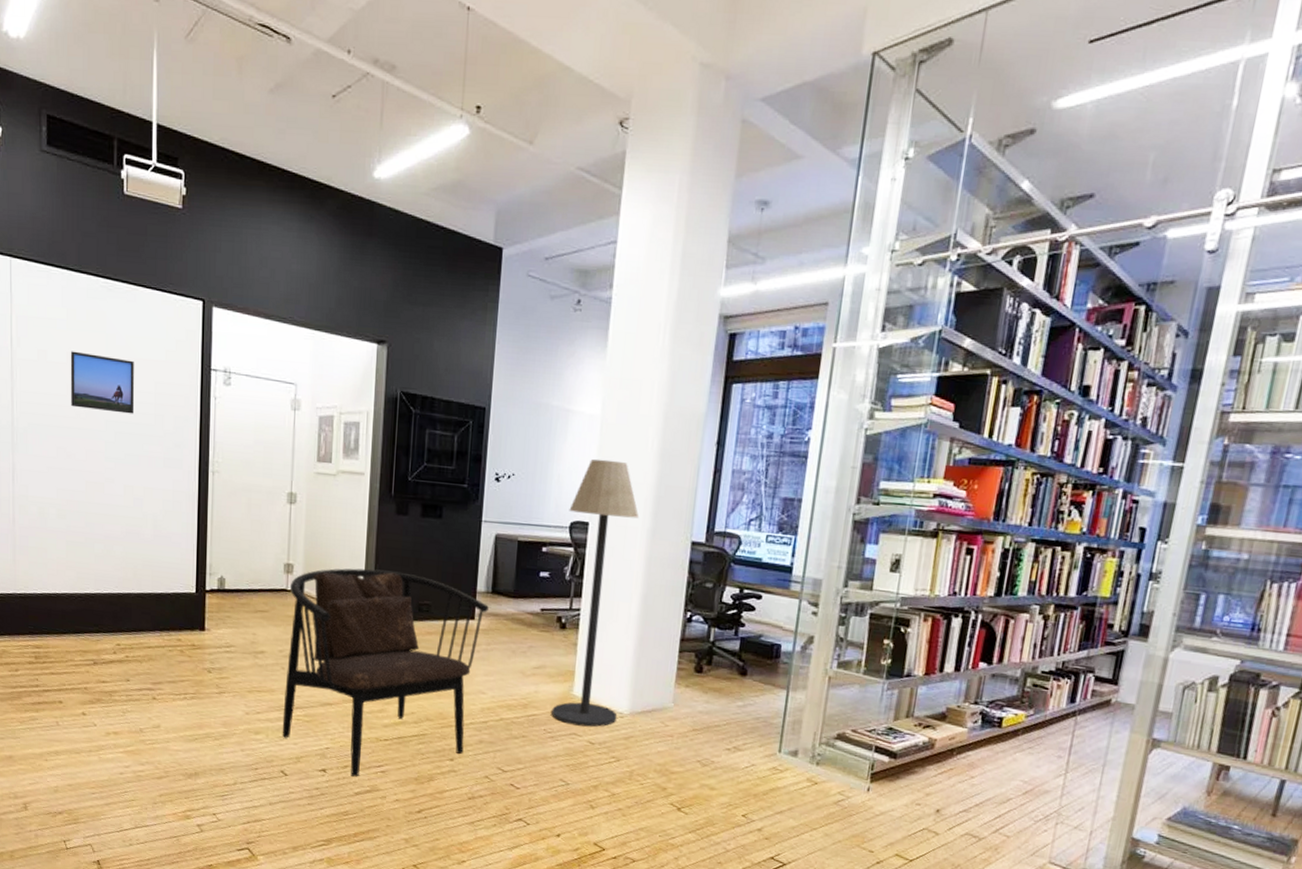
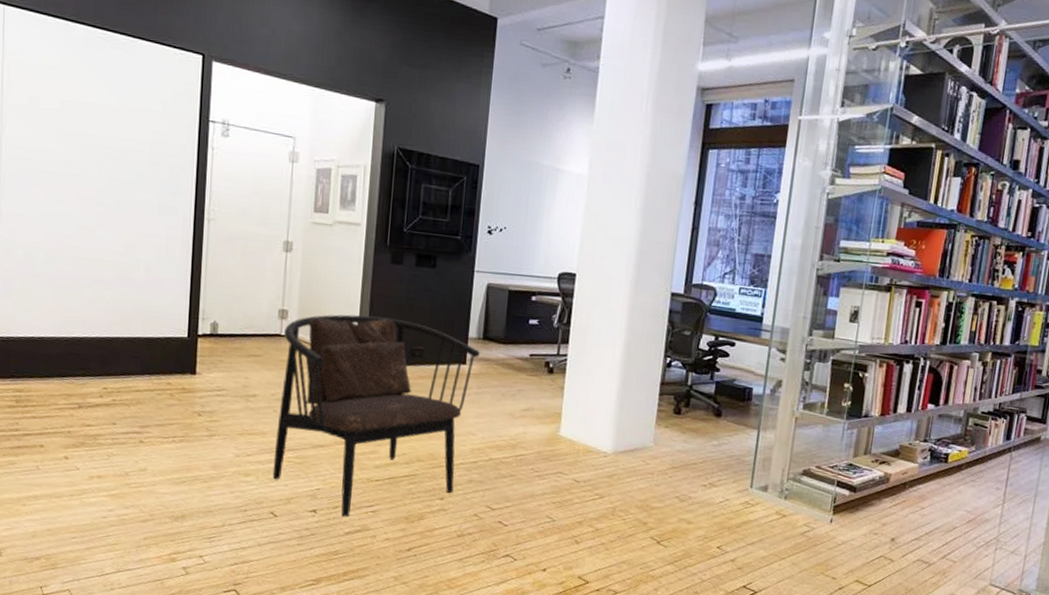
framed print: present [70,351,135,414] -> none [63,98,130,162]
floor lamp: present [551,459,639,727] -> none [539,215,622,466]

